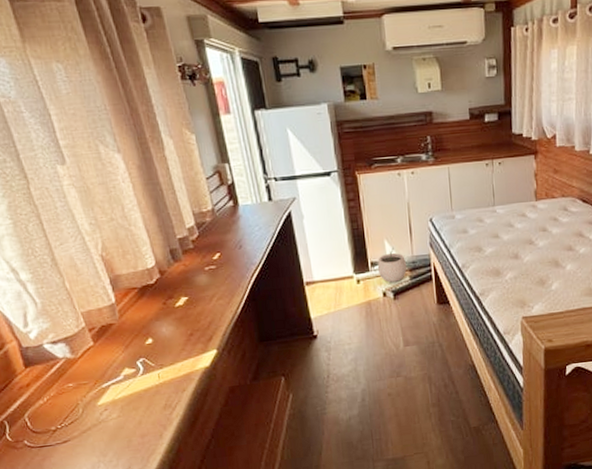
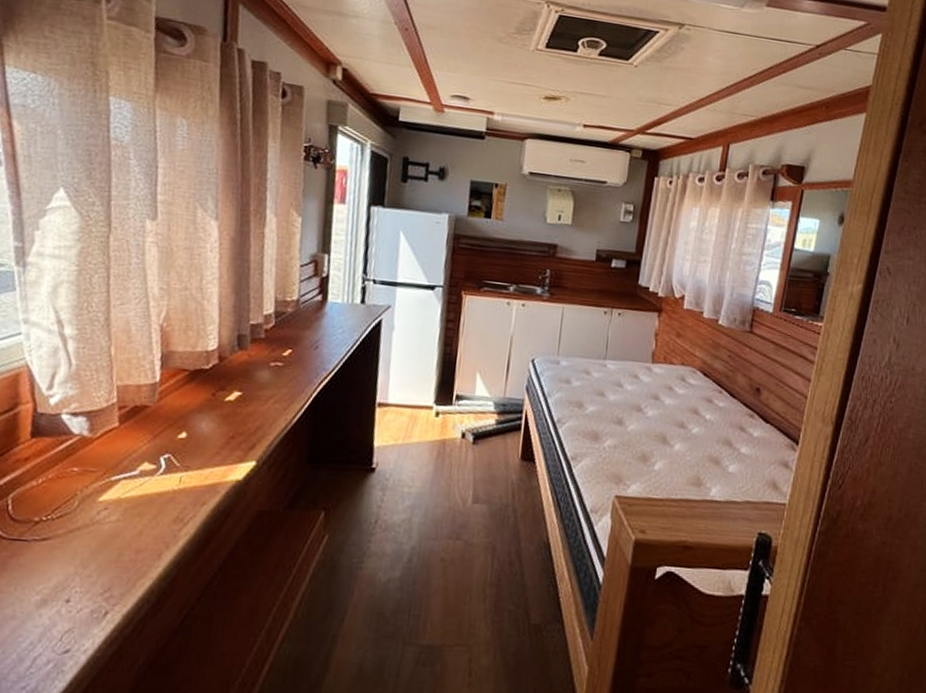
plant pot: present [377,247,407,283] -> none [462,383,496,424]

